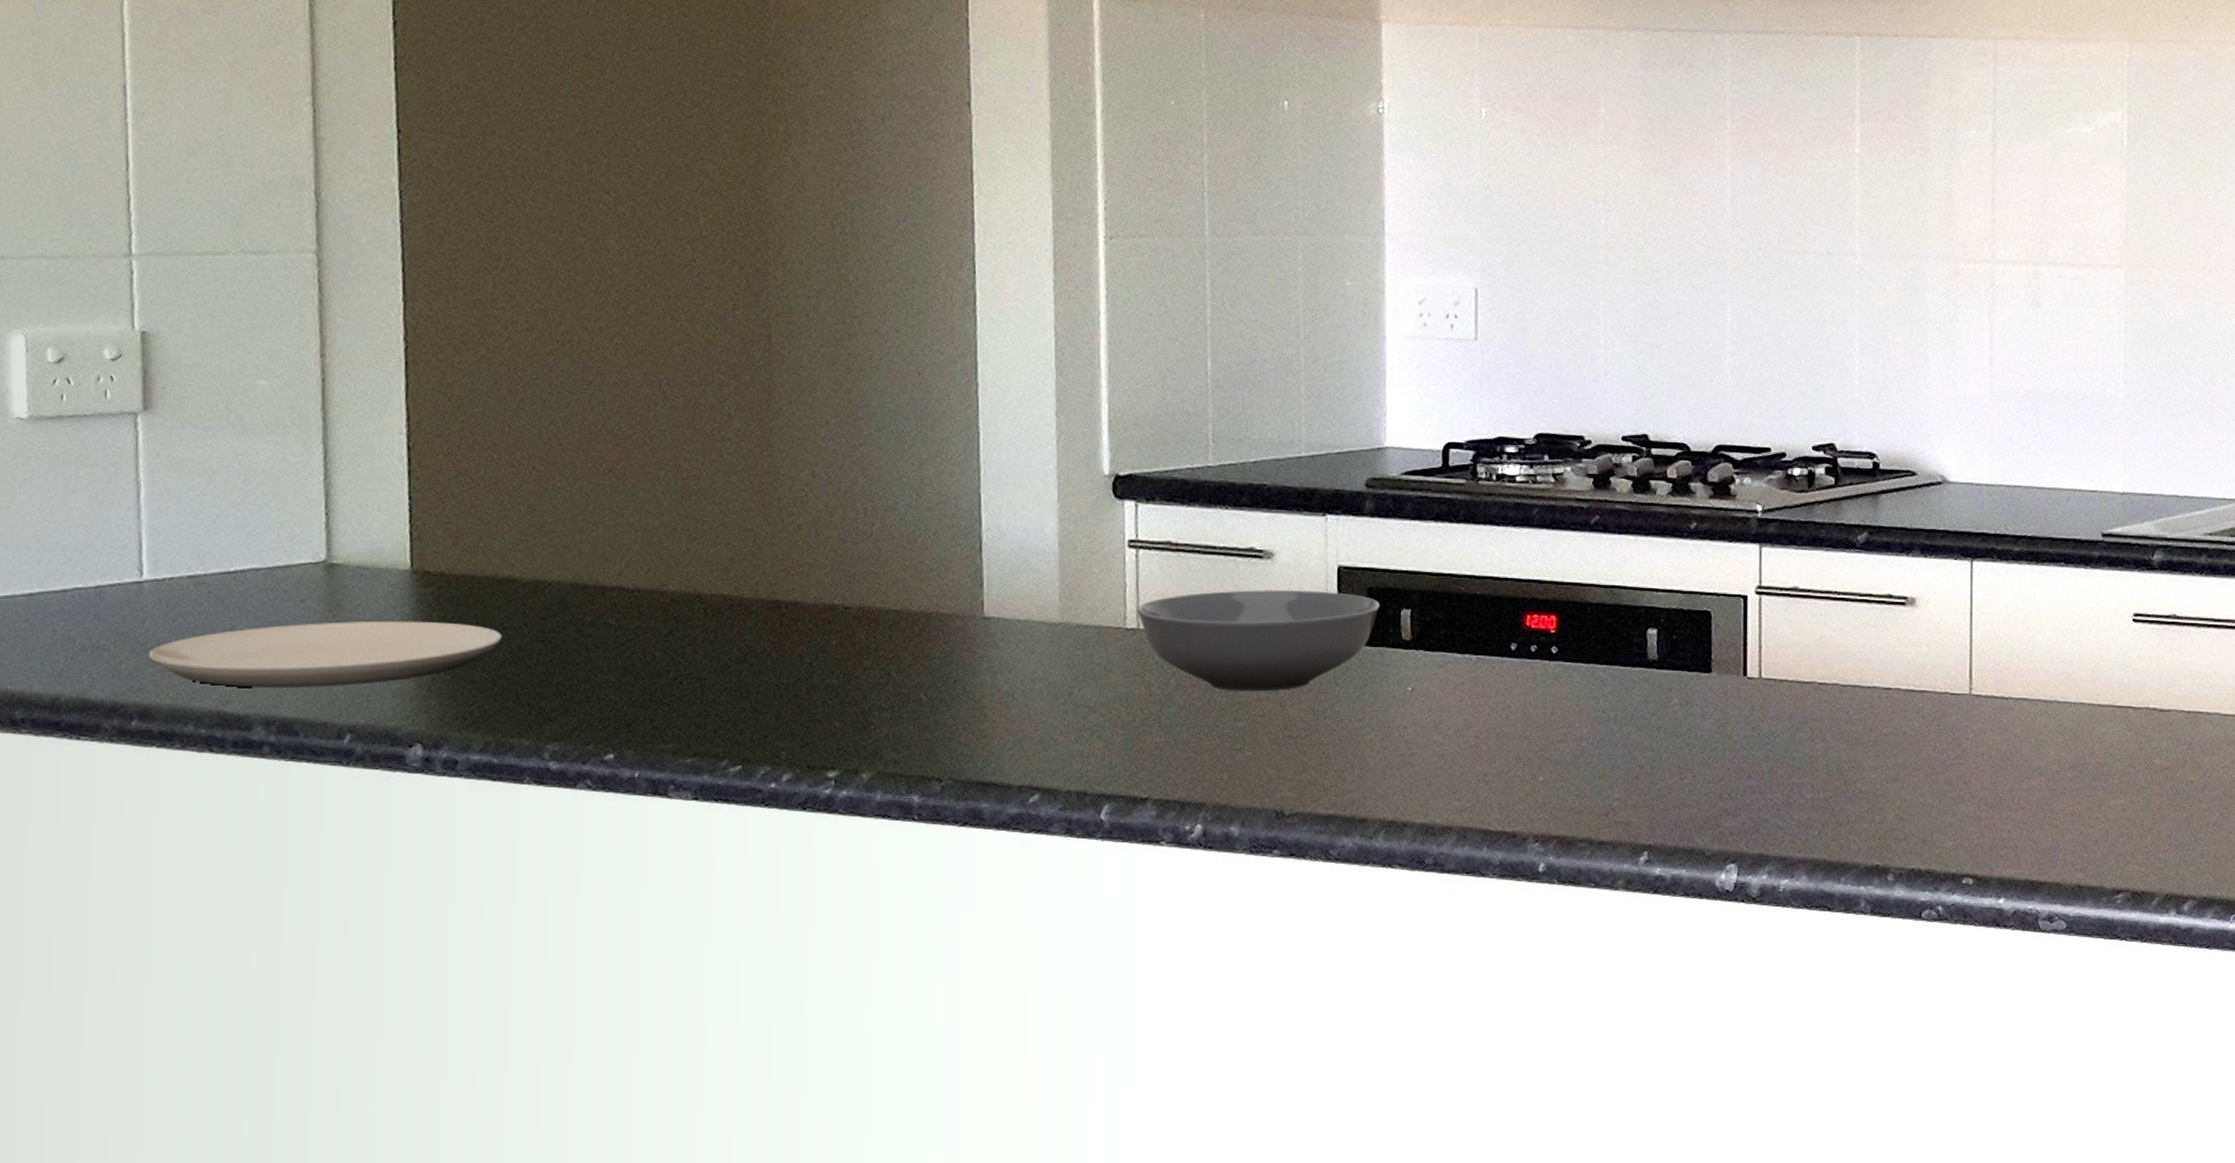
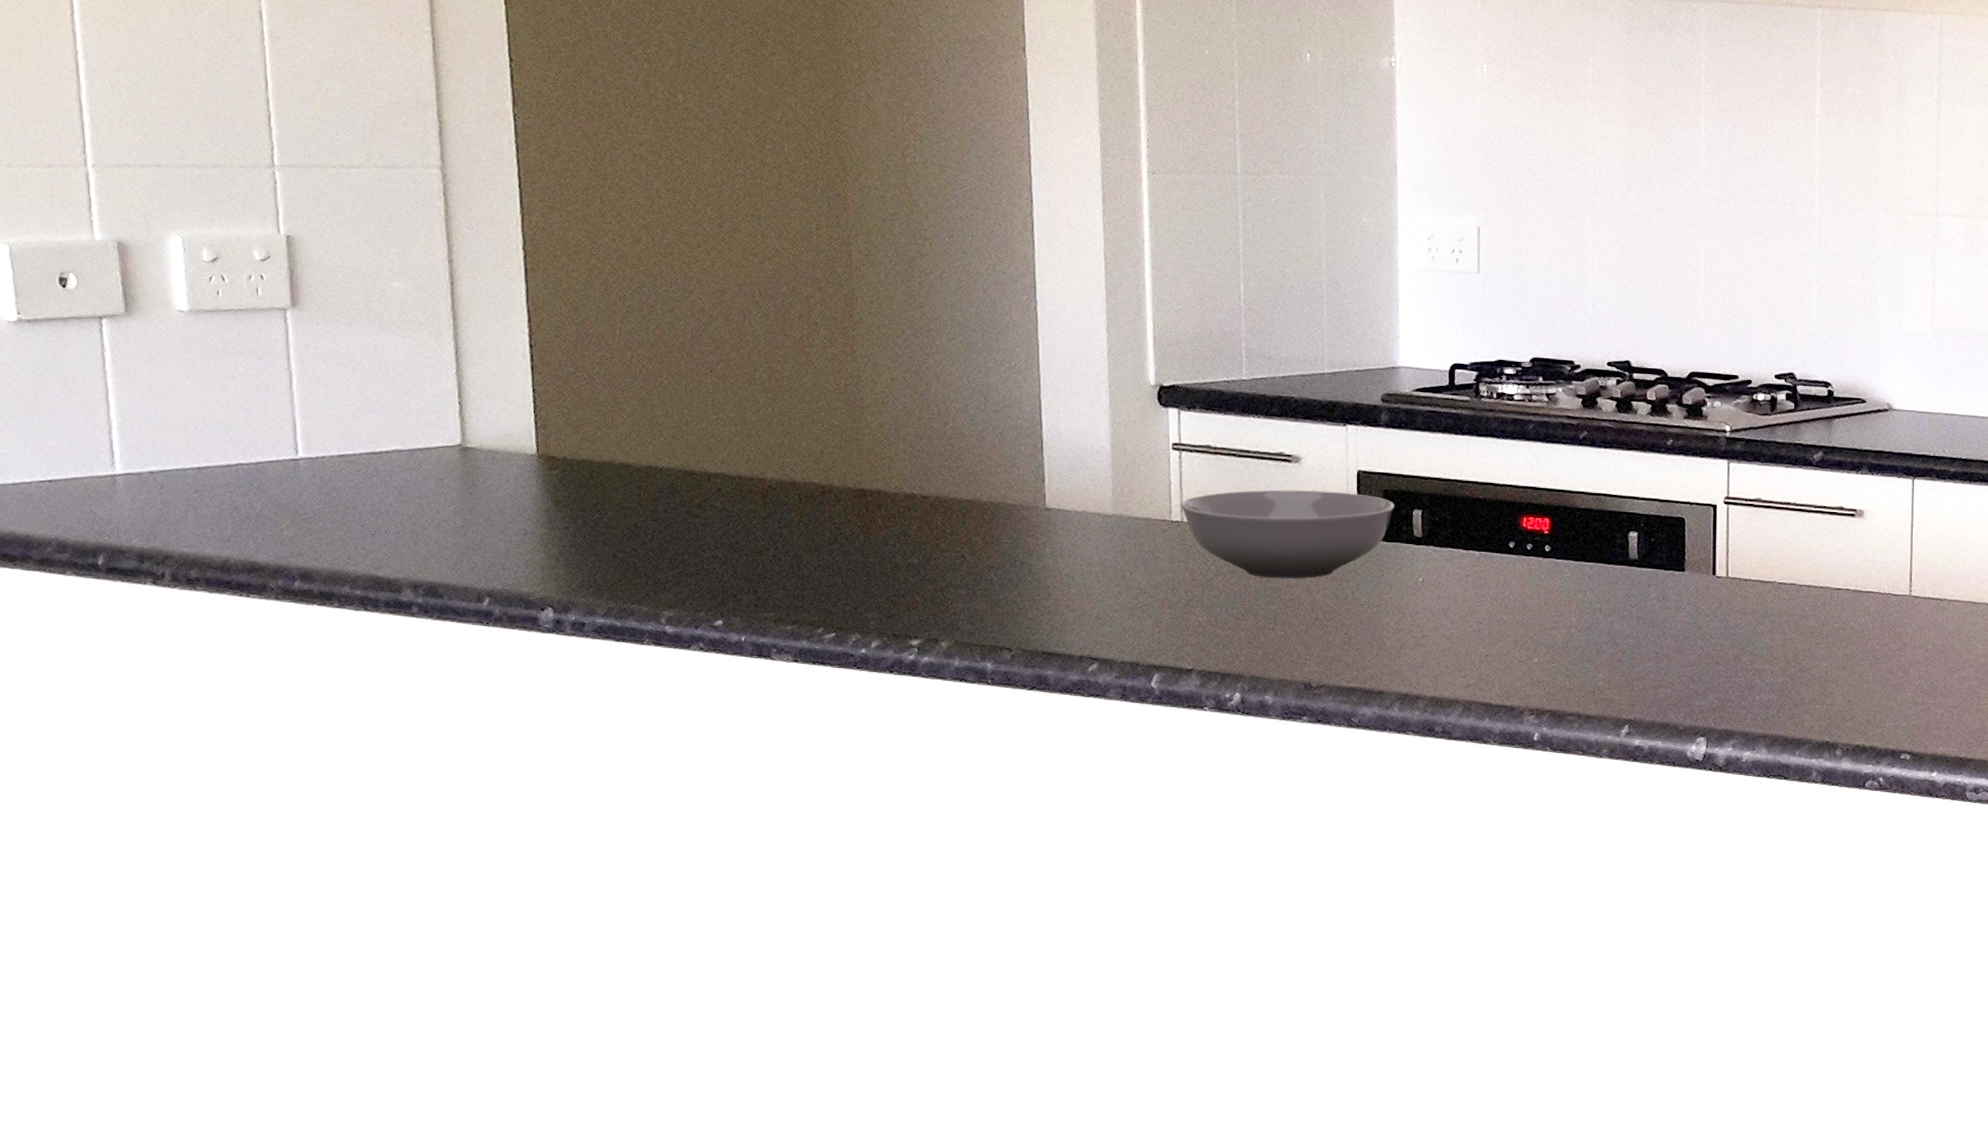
plate: present [148,620,502,688] -> none [307,498,620,556]

